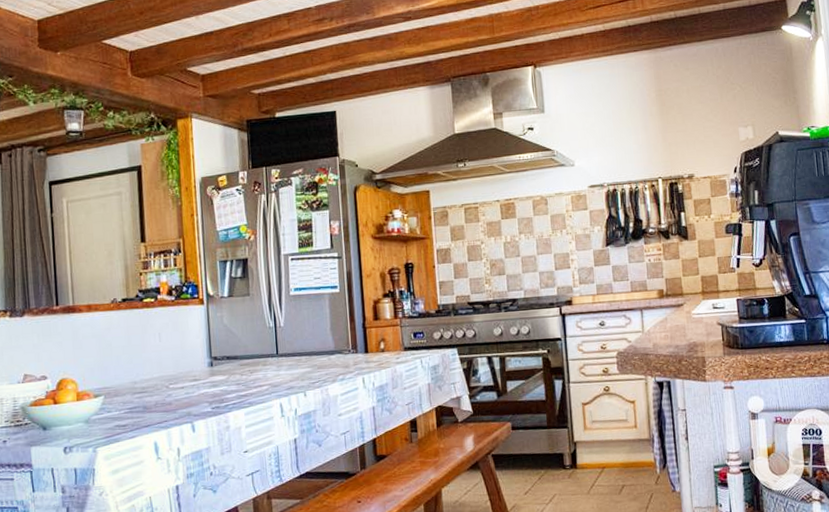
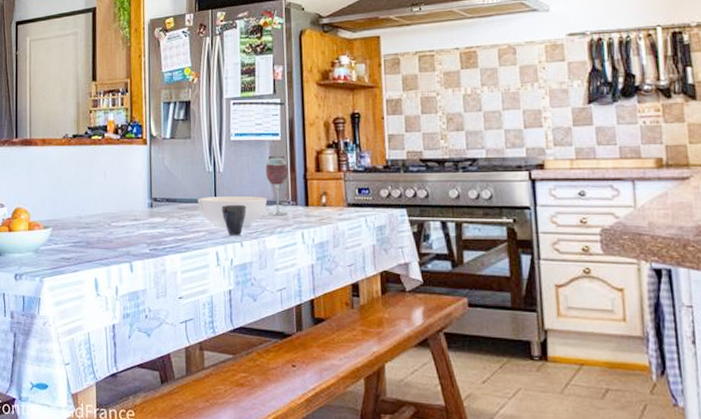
bowl: none [259,347,329,380] -> present [197,195,268,228]
cup: none [283,357,309,387] -> present [221,205,247,236]
wineglass: none [325,306,348,365] -> present [265,155,289,216]

